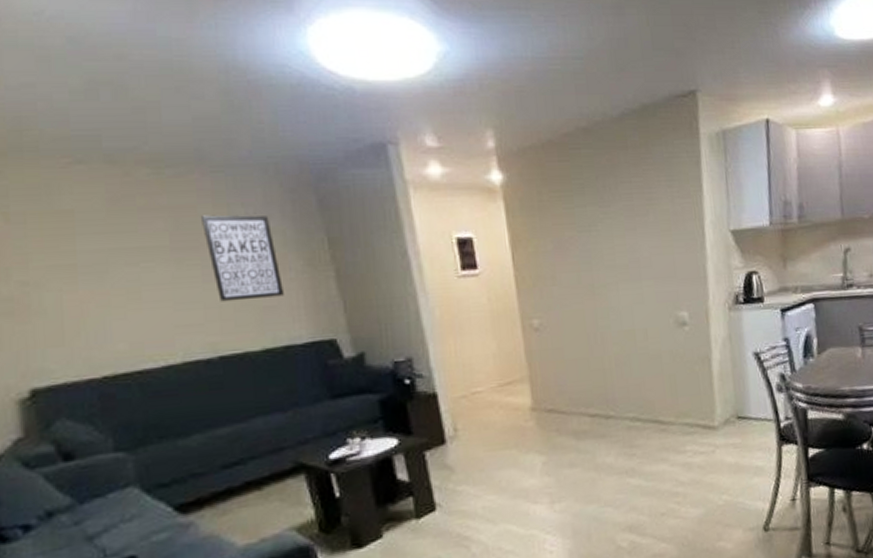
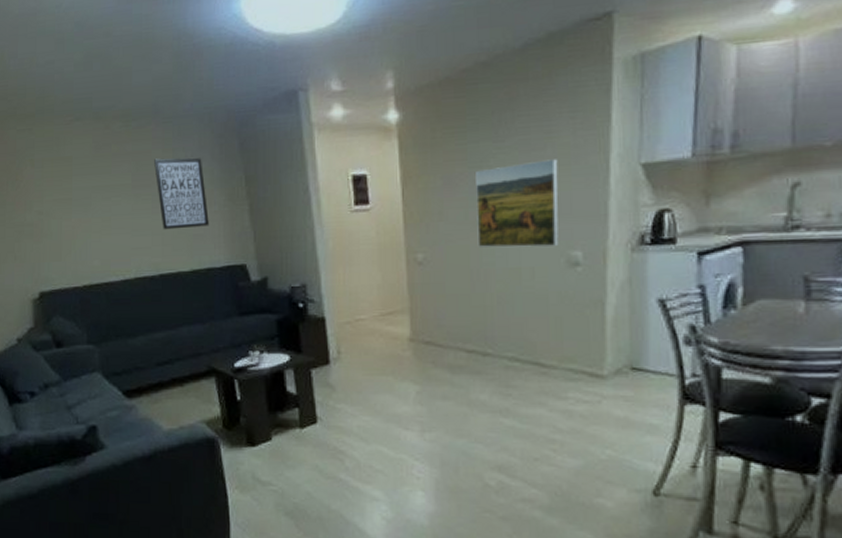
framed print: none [585,225,667,311] -> present [476,159,559,248]

